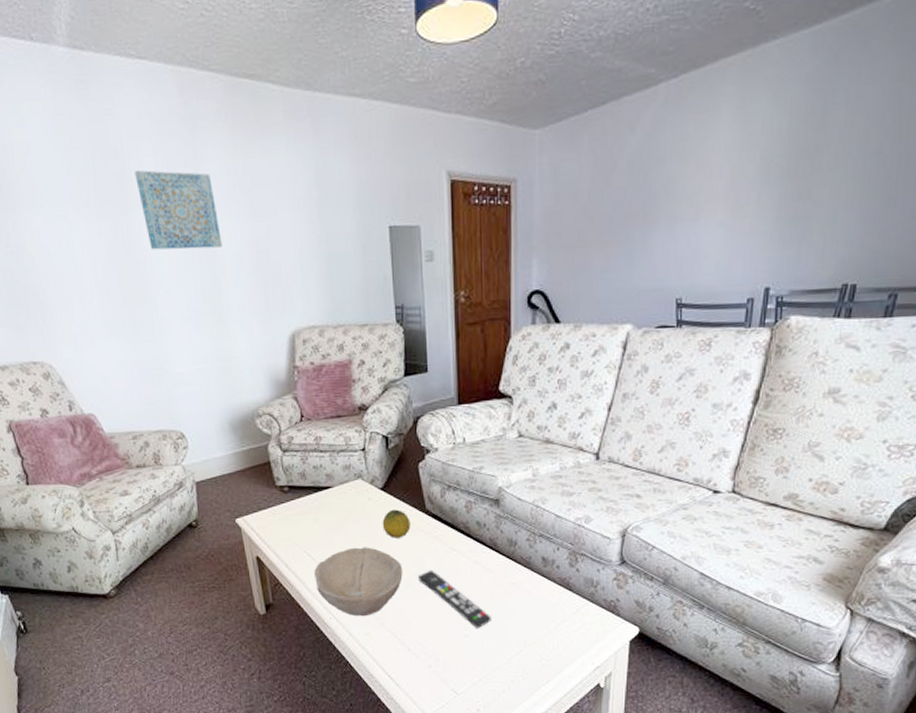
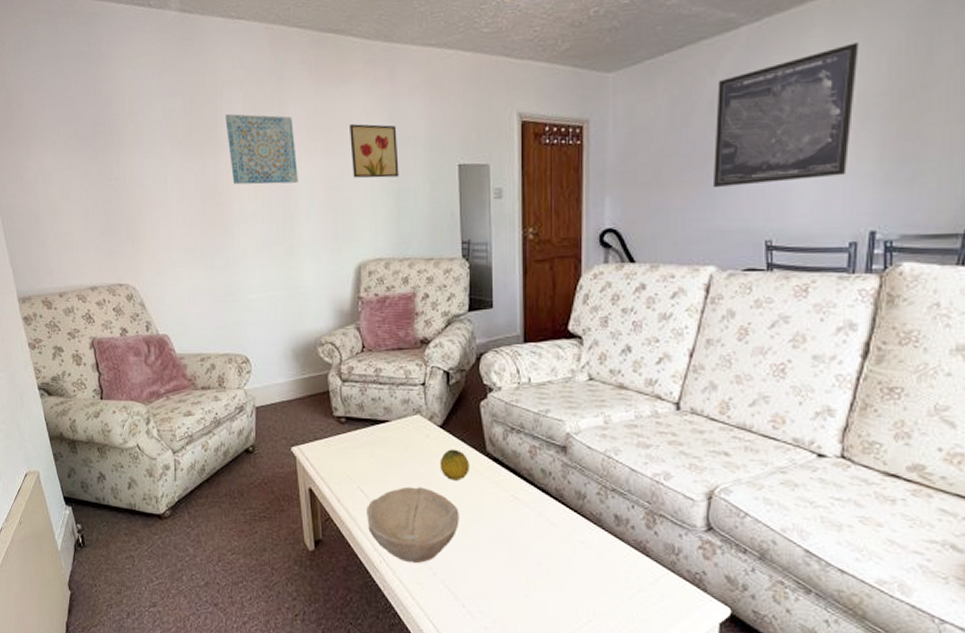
wall art: none [274,182,329,242] -> present [350,124,399,178]
remote control: present [418,569,491,628] -> none [476,518,556,589]
wall art: none [630,102,764,247] -> present [712,42,859,187]

